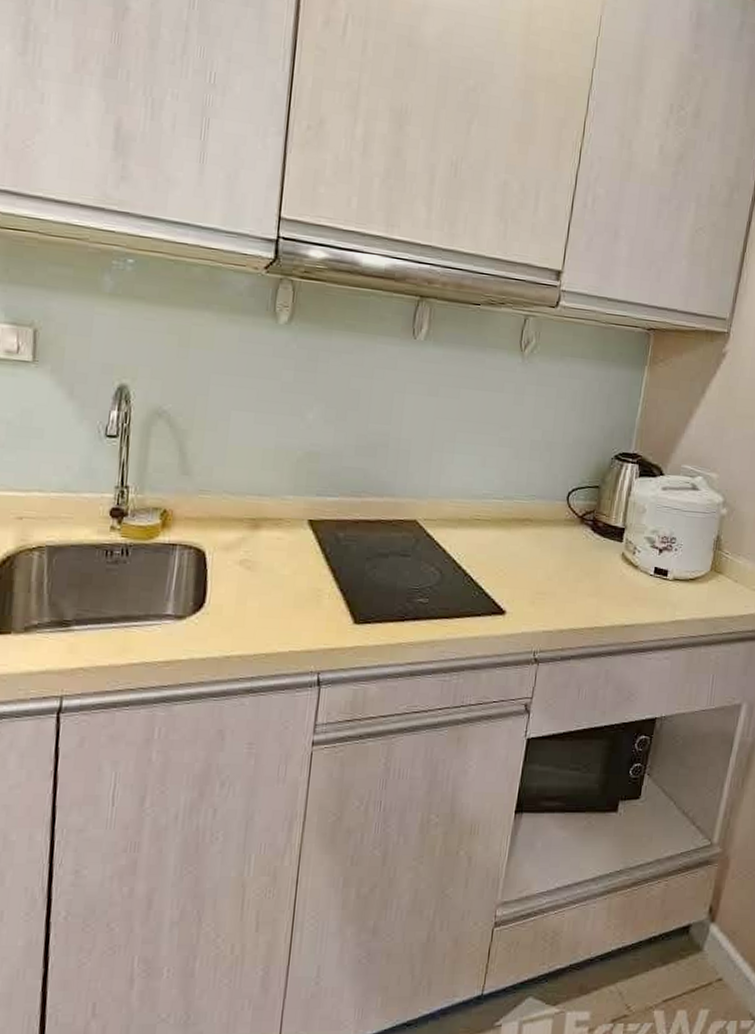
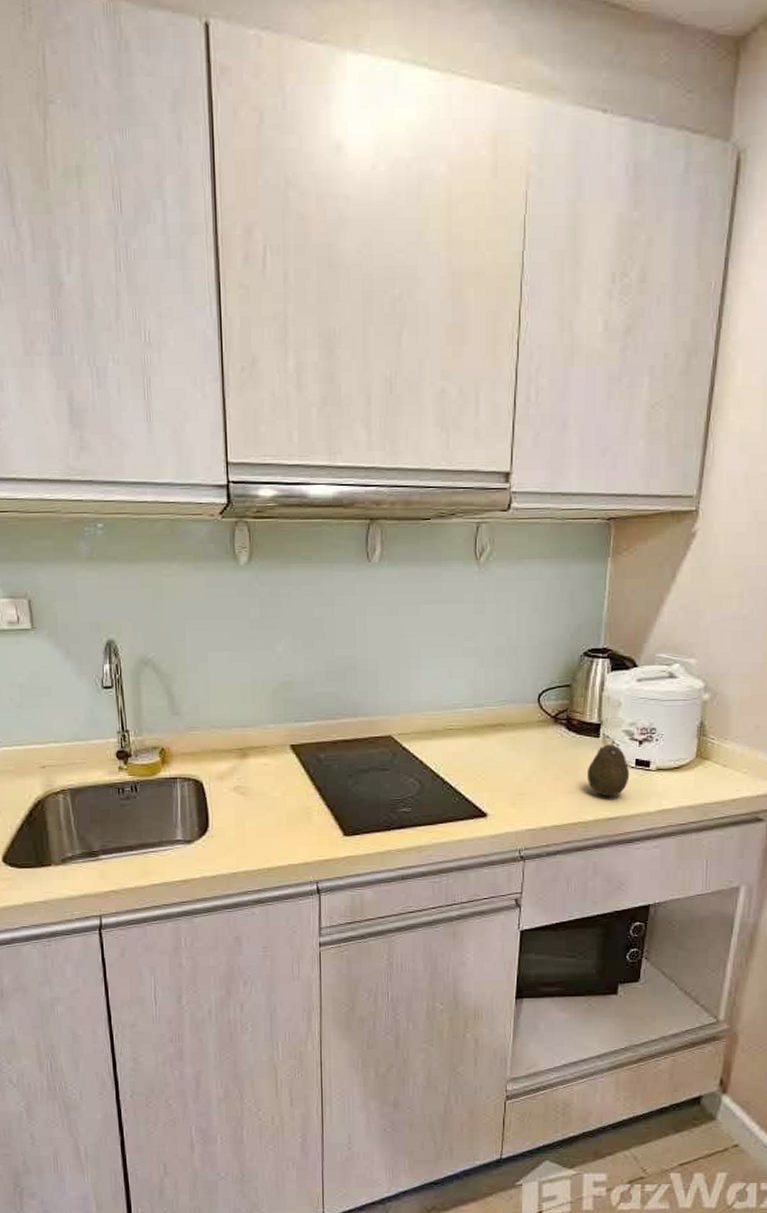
fruit: none [607,549,648,603] -> present [586,744,630,797]

